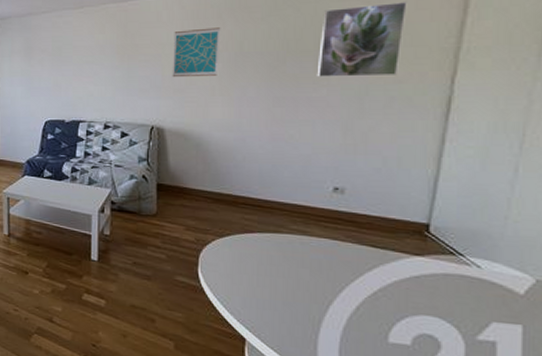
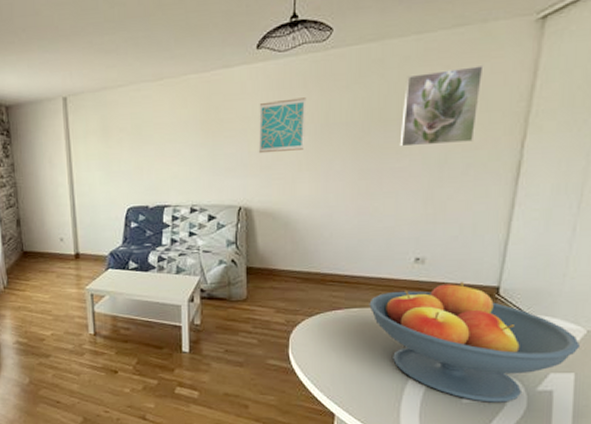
fruit bowl: none [283,216,529,349] -> present [369,282,581,403]

